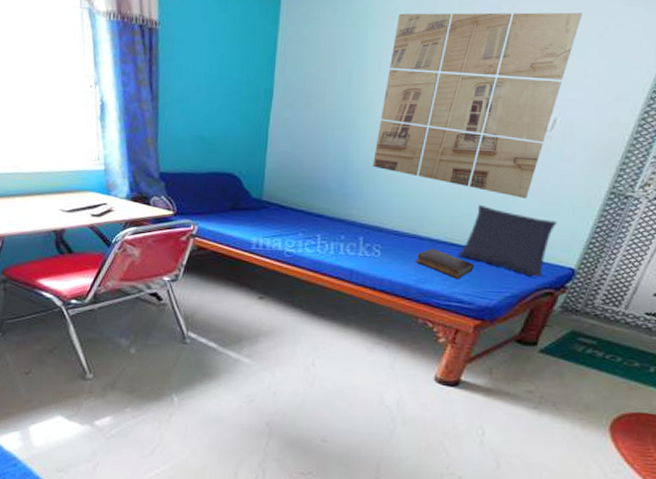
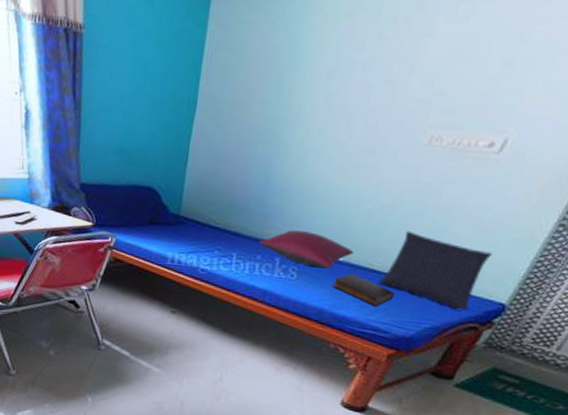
pillow: none [341,209,432,245] -> present [259,230,354,269]
wall art: present [373,12,582,199] -> none [296,14,557,227]

